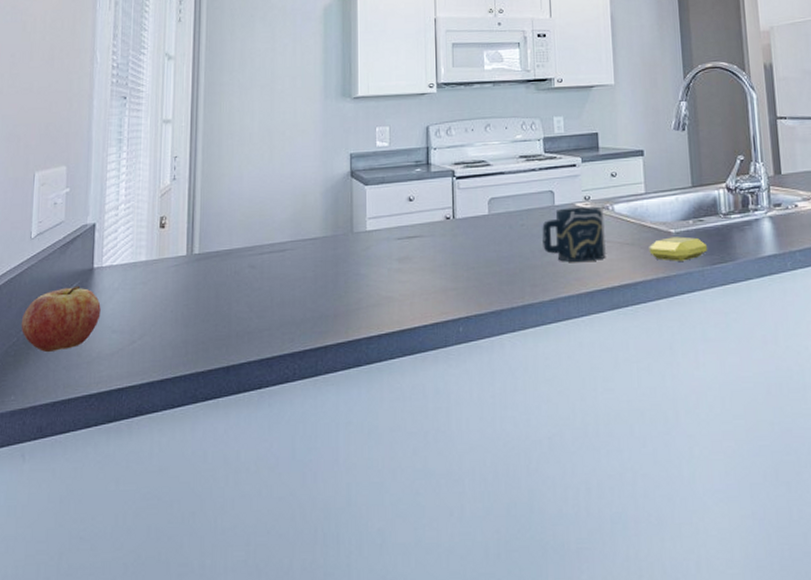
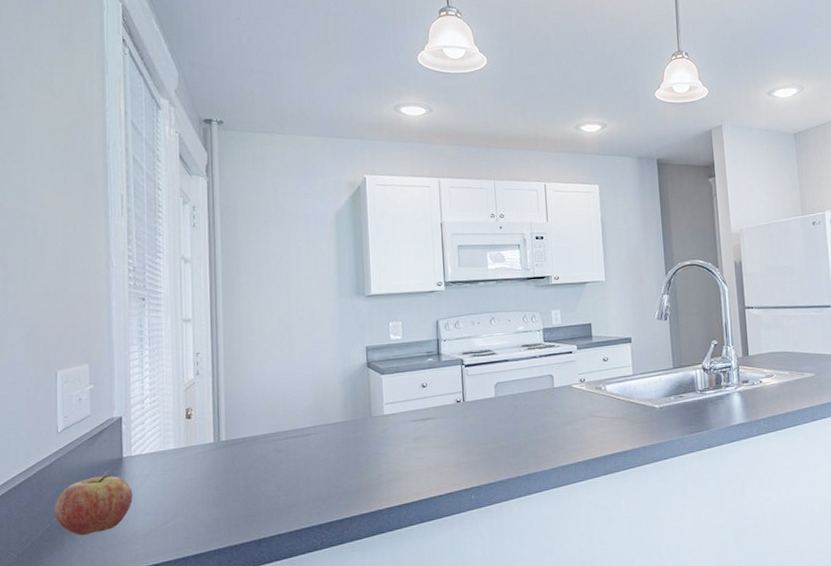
cup: present [542,206,606,262] -> none [543,387,600,436]
soap bar: present [649,236,707,261] -> none [636,411,686,432]

